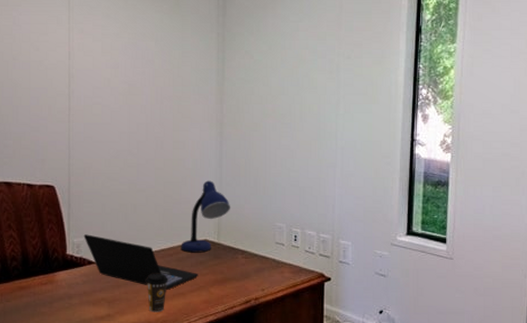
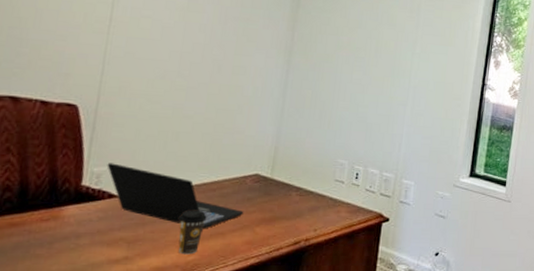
desk lamp: present [181,180,230,253] -> none [226,110,290,189]

